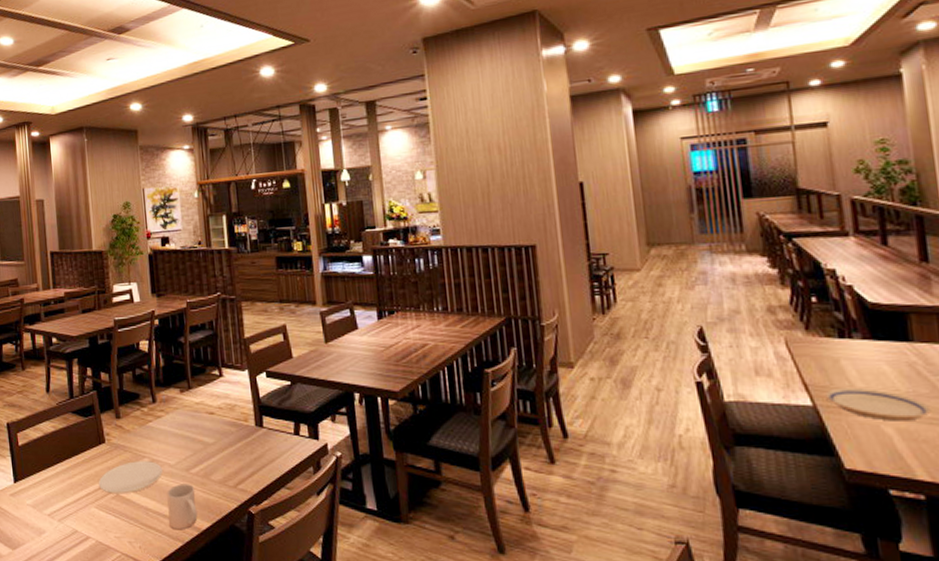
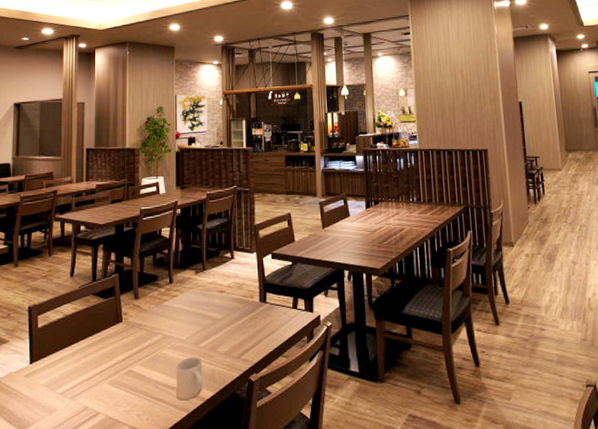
plate: present [98,461,163,494] -> none [112,337,174,370]

